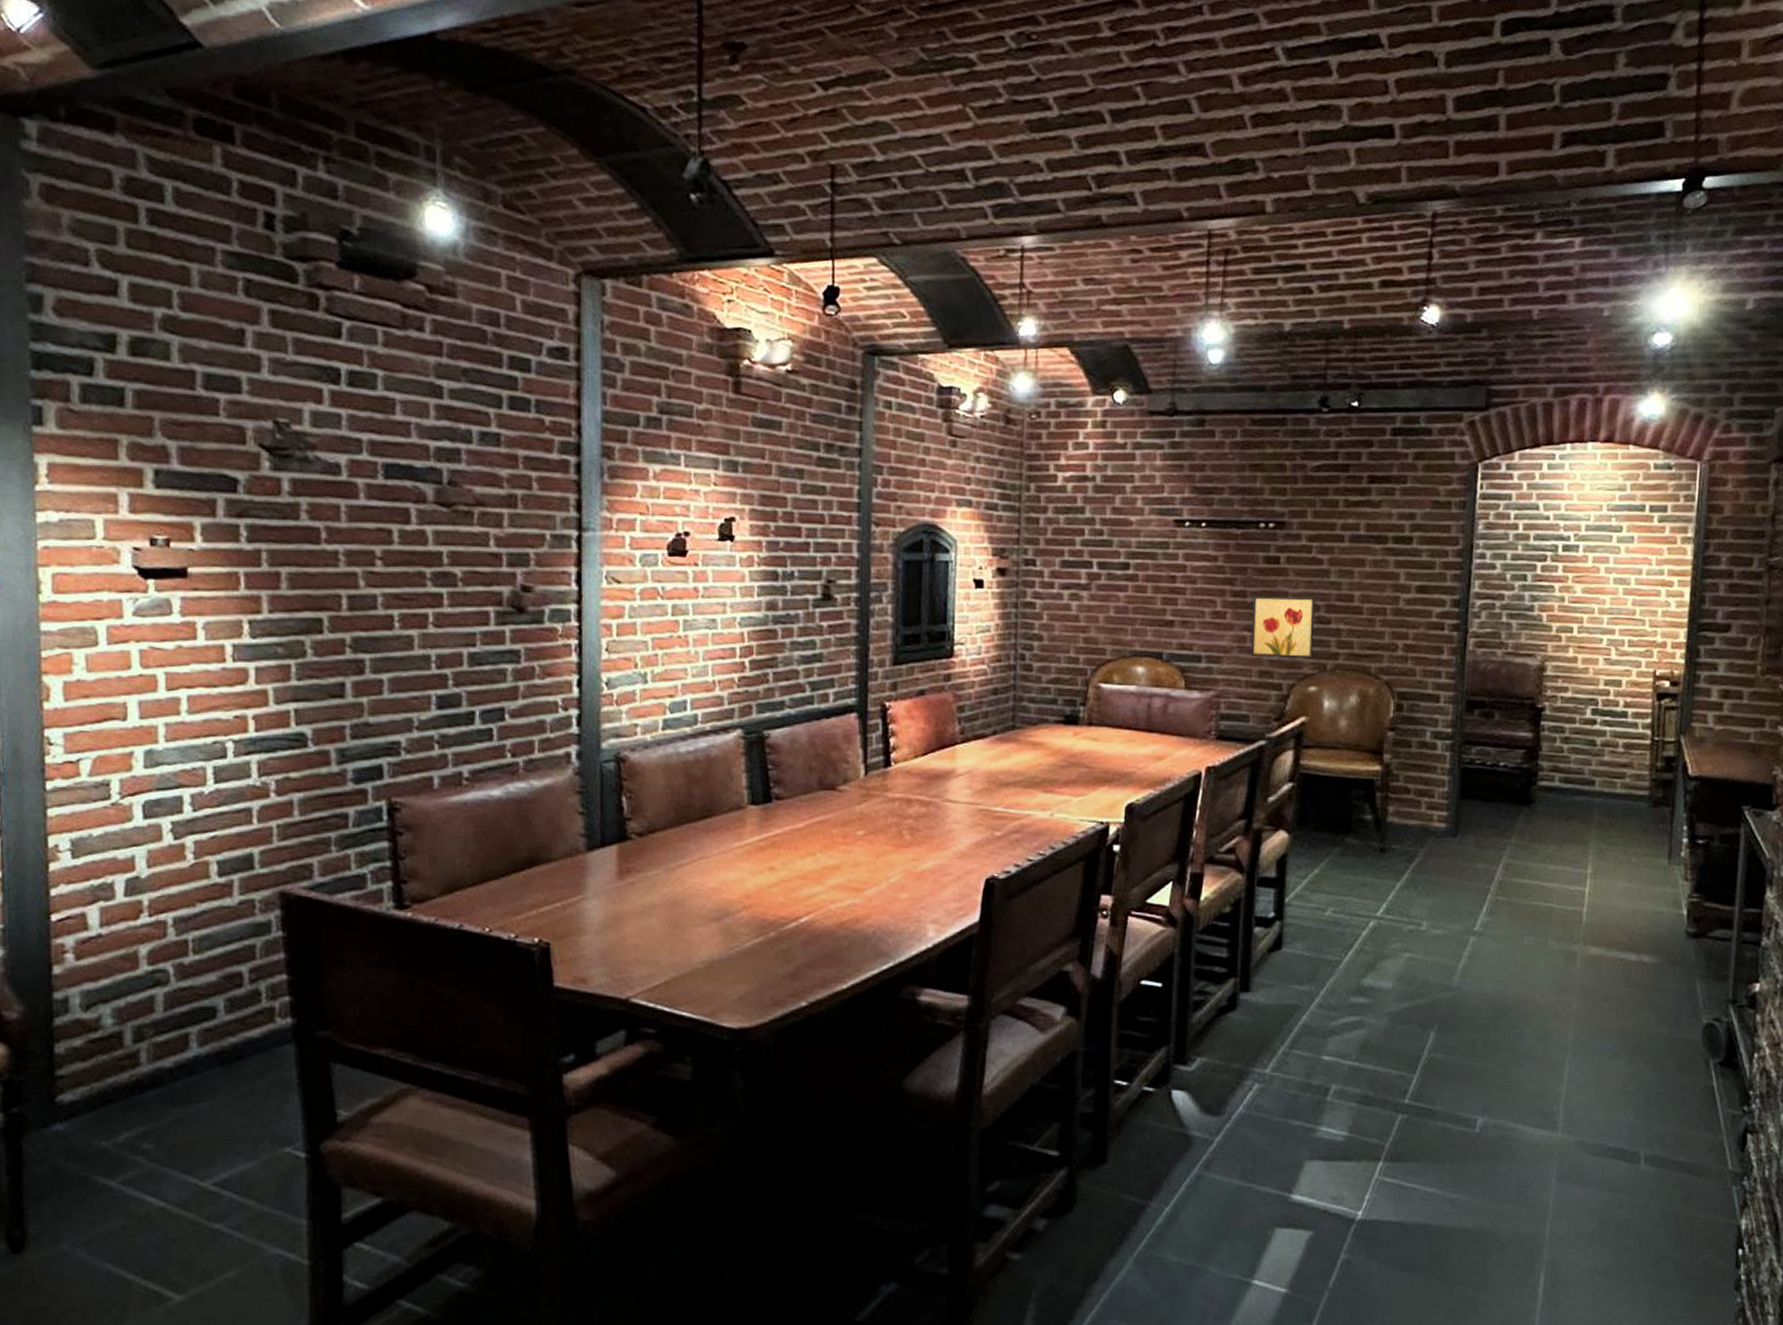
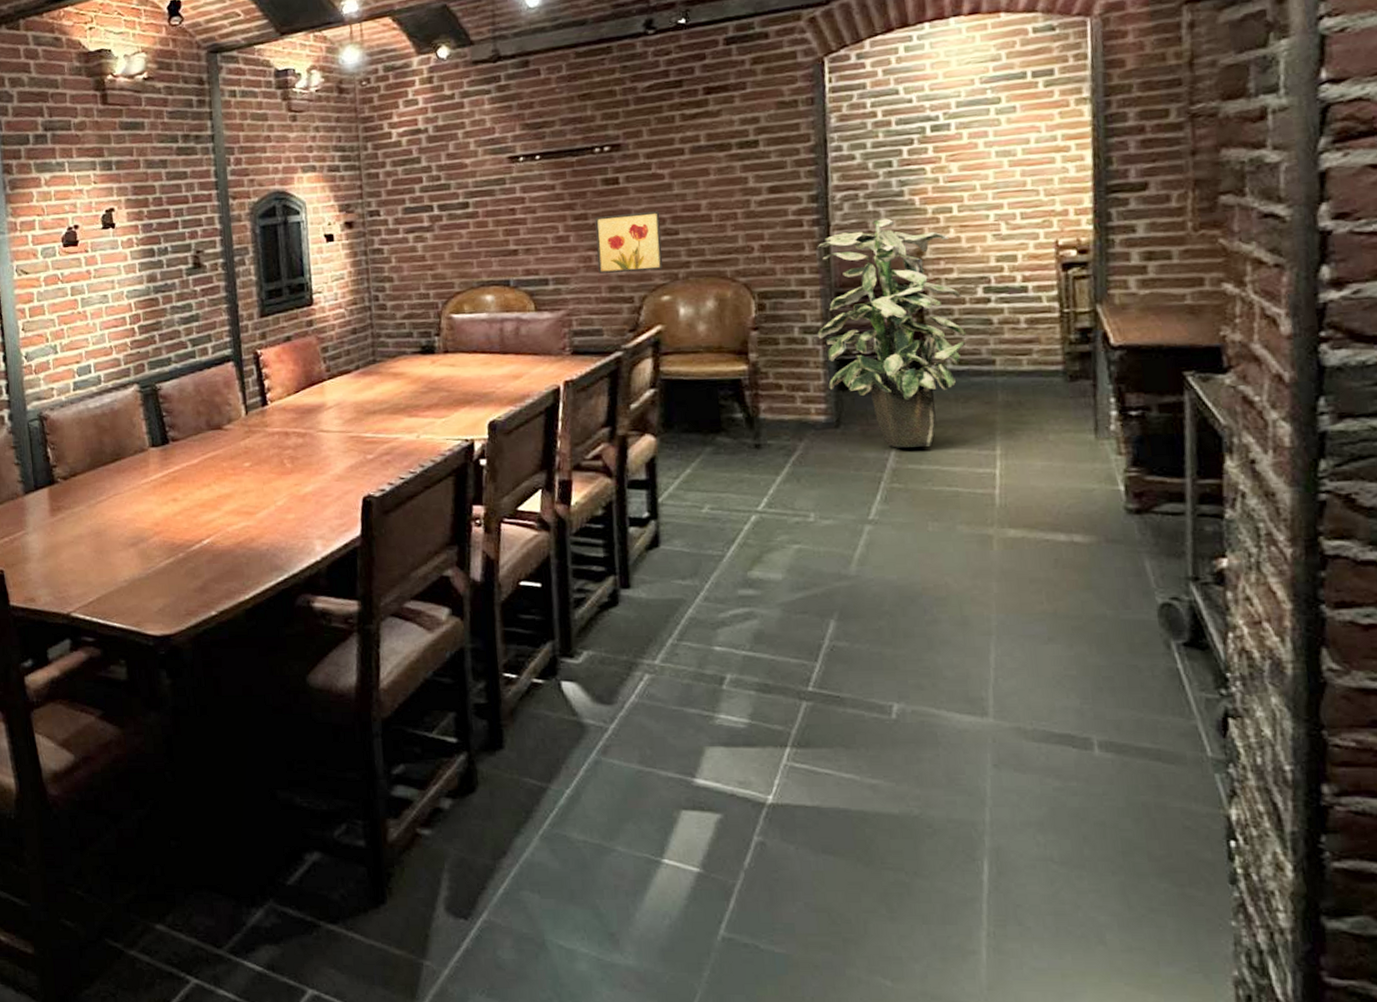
indoor plant: none [1447,631,1574,861] -> present [817,218,967,448]

